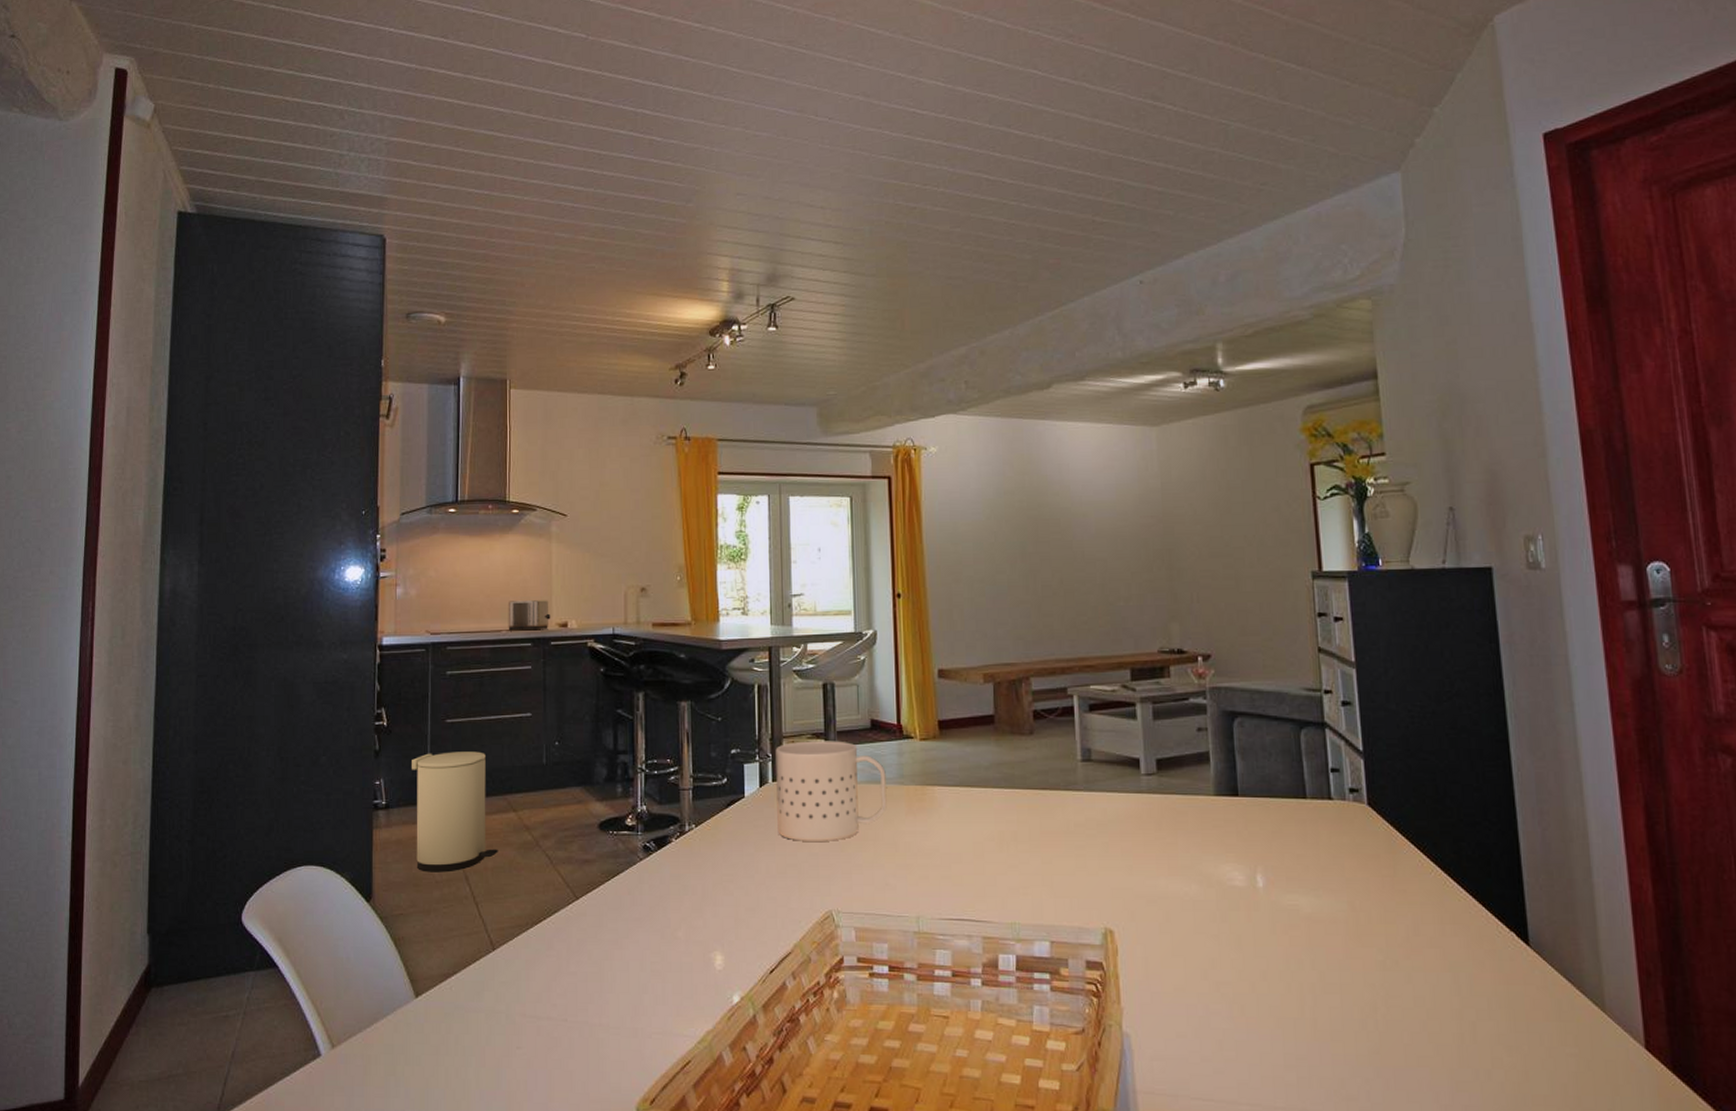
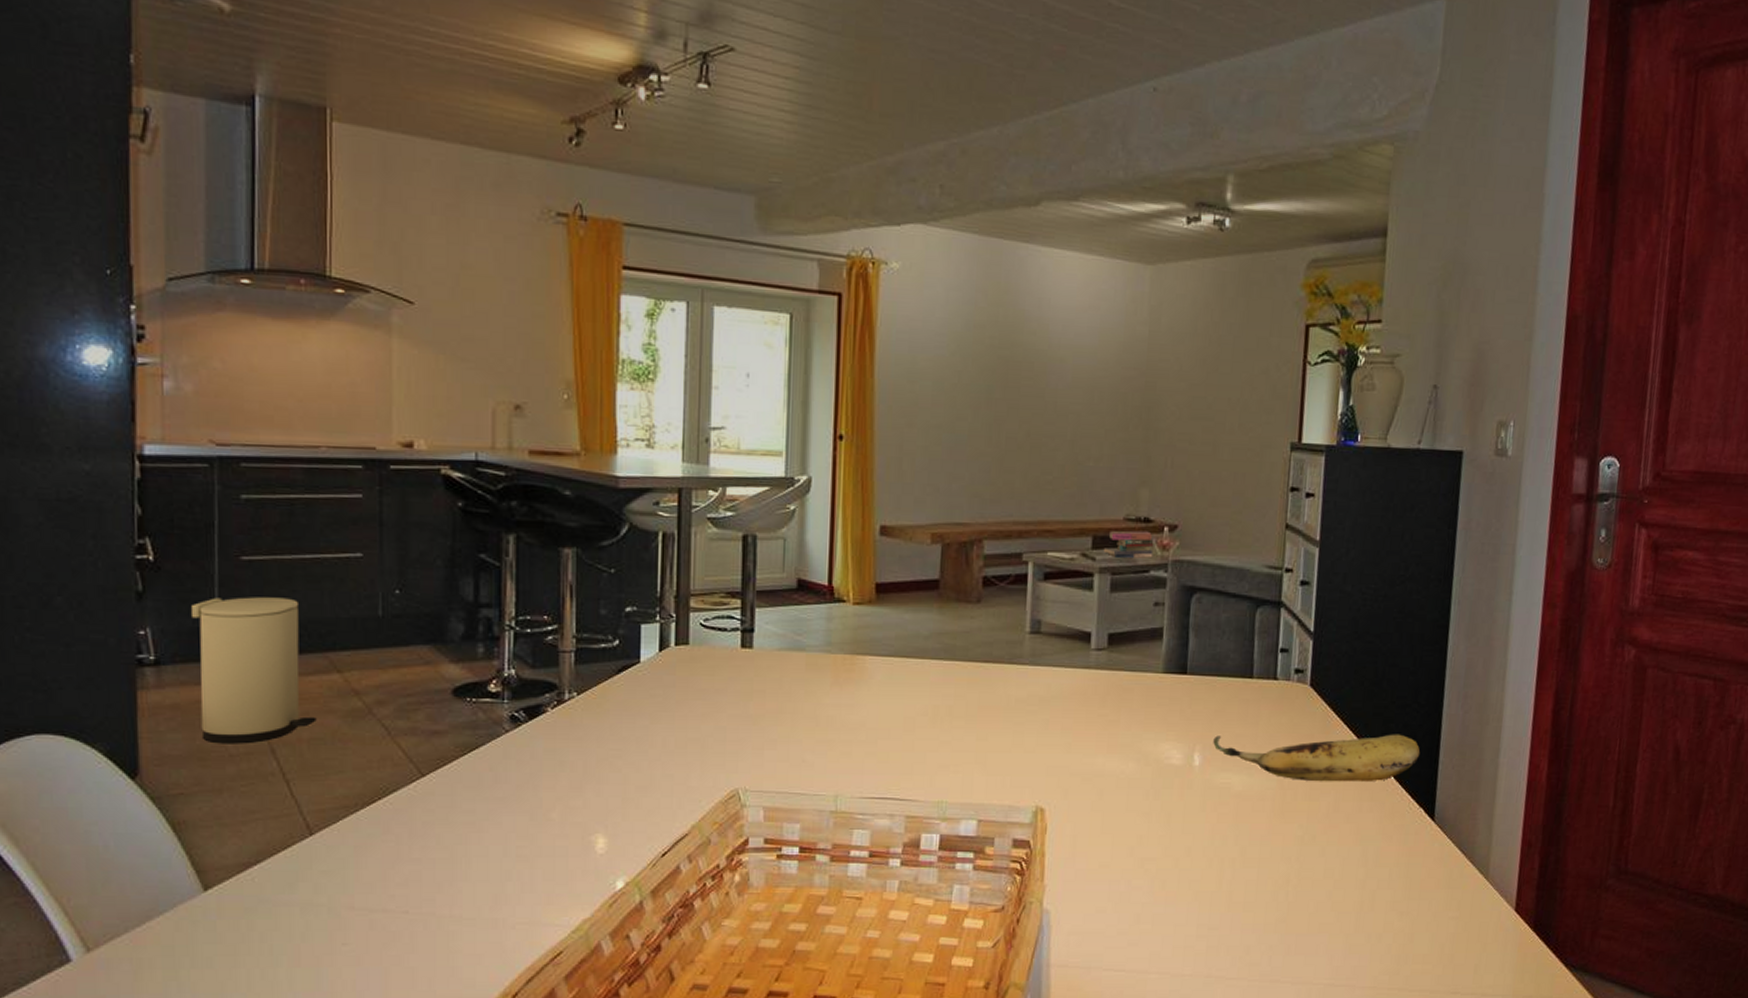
toaster: present [508,600,551,631] -> none [328,409,390,450]
mug: present [775,741,887,841] -> none [679,600,811,714]
books: none [1143,661,1191,689] -> present [1104,530,1154,559]
fruit: none [1274,853,1501,904] -> present [1213,734,1421,782]

